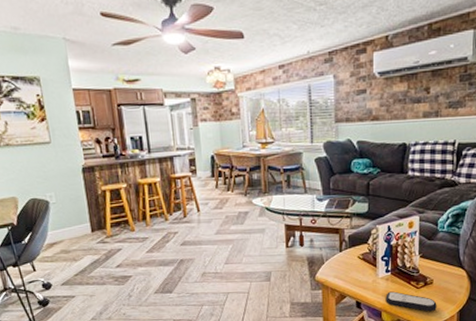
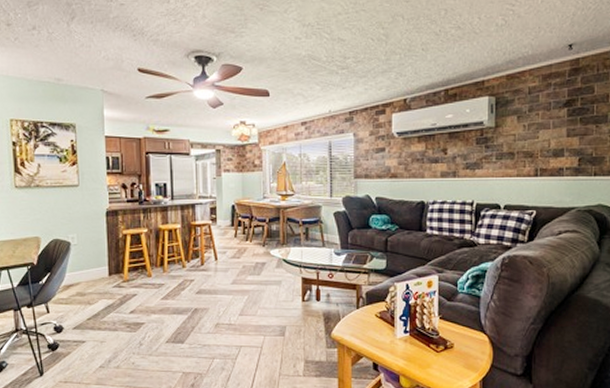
remote control: present [385,291,437,312] -> none [404,354,458,379]

